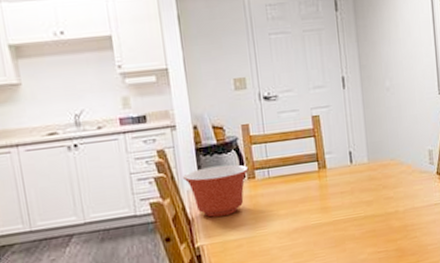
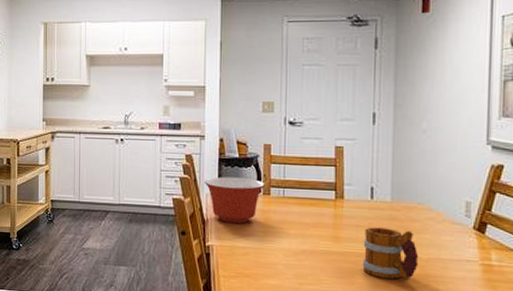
mug: none [349,187,398,239] -> present [362,227,419,280]

